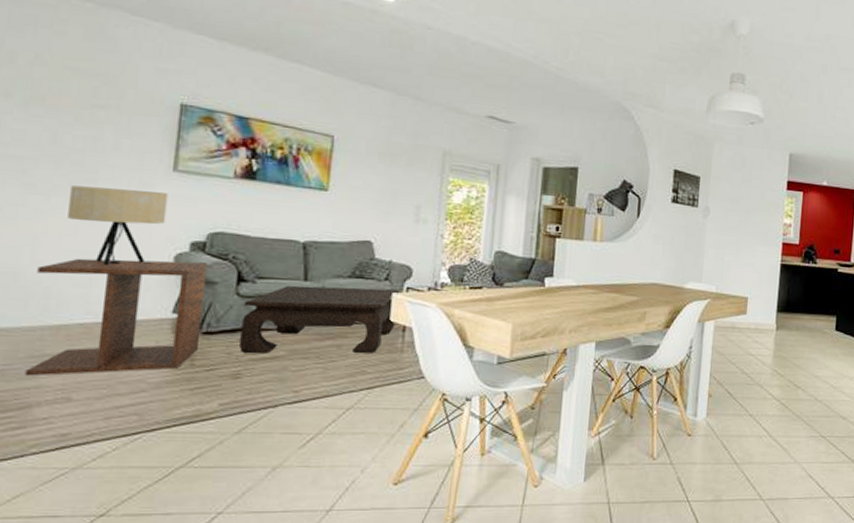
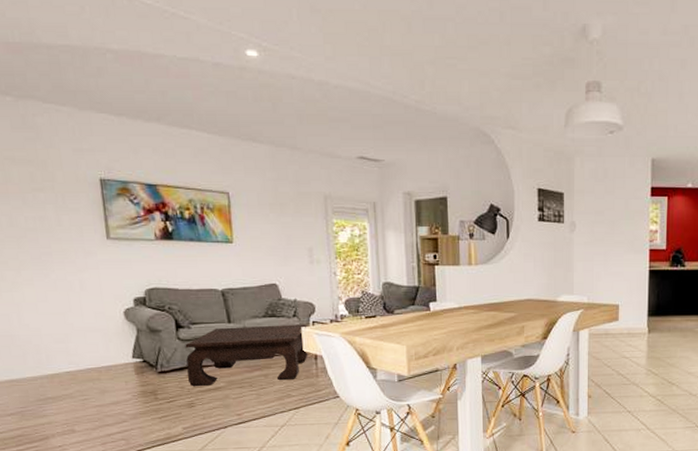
side table: present [24,258,208,376] -> none [26,315,158,415]
table lamp: present [68,185,169,266] -> none [33,259,111,324]

